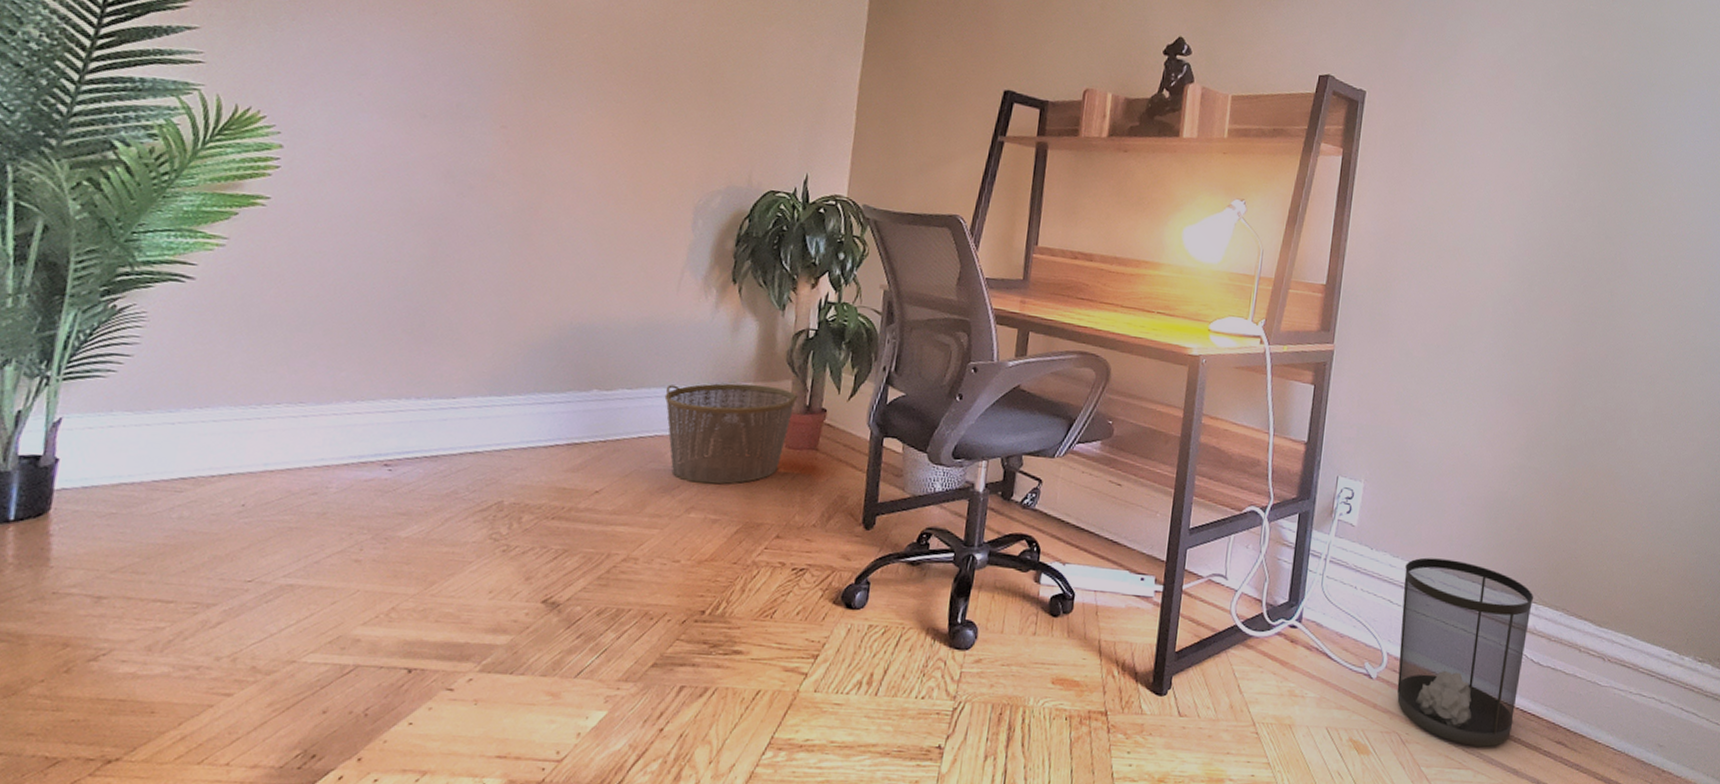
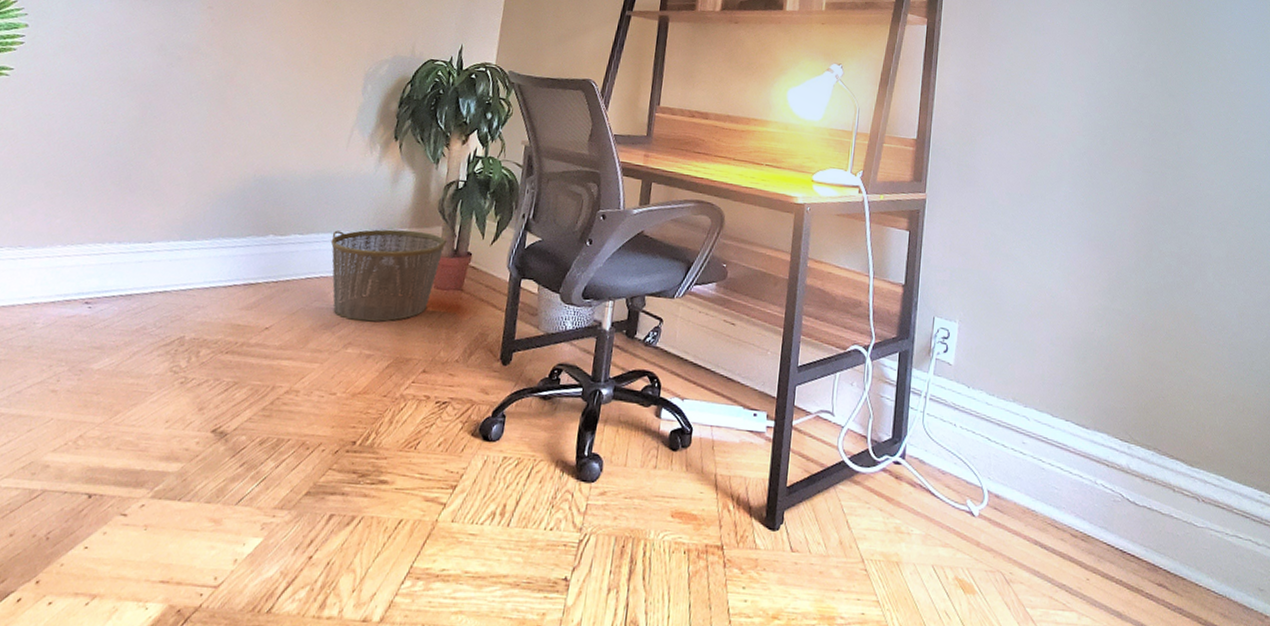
waste bin: present [1396,557,1534,747] -> none [999,396,1126,588]

